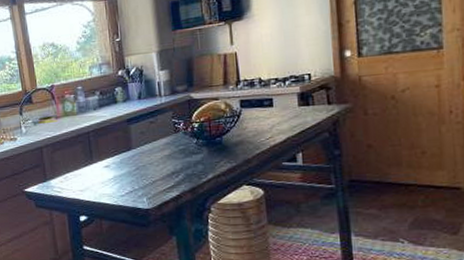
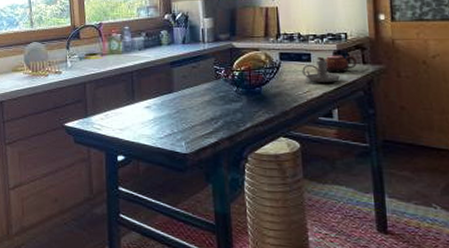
candle holder: none [264,104,304,128] -> present [302,60,340,83]
teapot: none [279,93,322,117] -> present [316,51,357,73]

